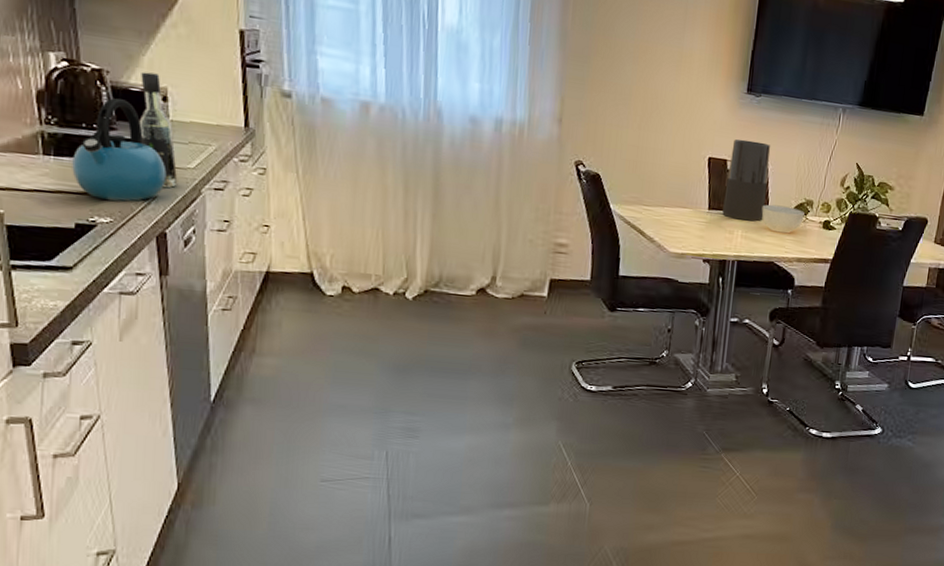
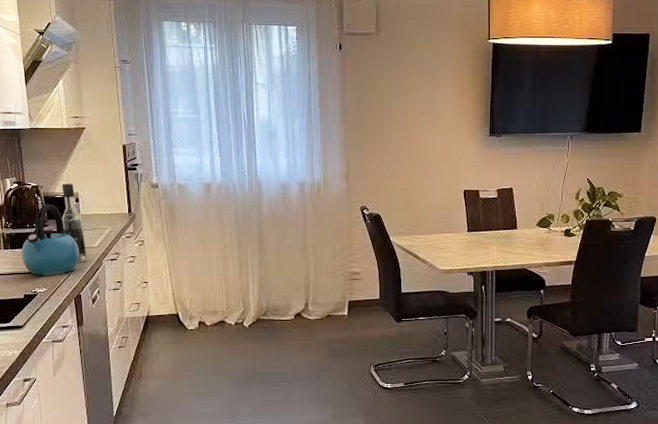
vase: present [722,139,771,222] -> none [479,172,514,237]
bowl: present [761,204,806,234] -> none [511,221,549,245]

